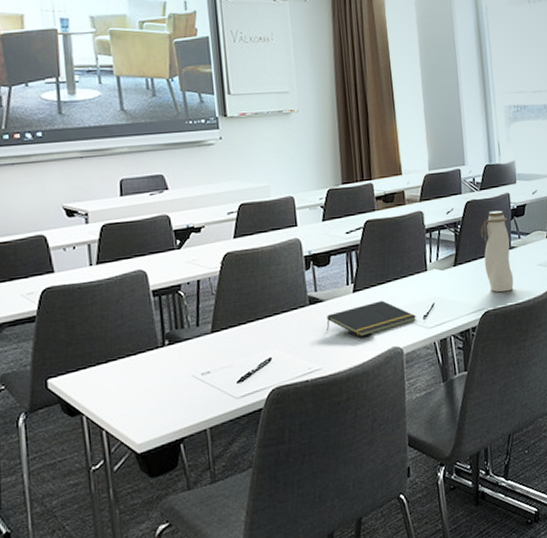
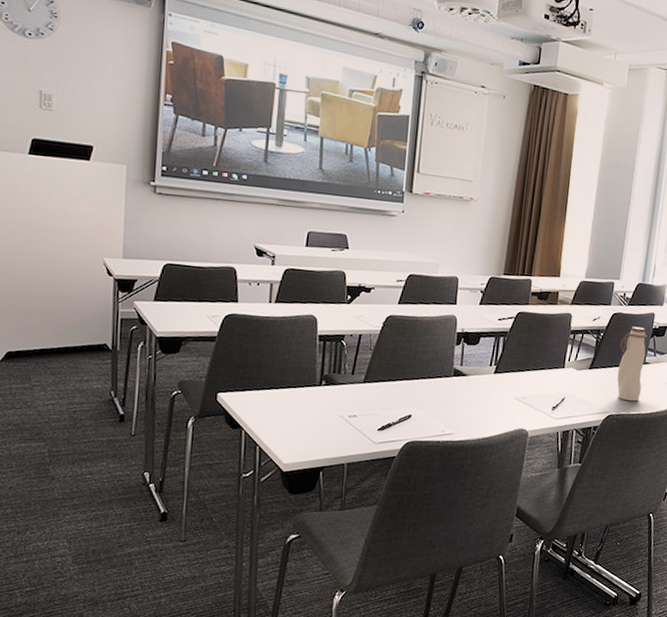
notepad: present [326,300,417,337] -> none [464,385,547,414]

